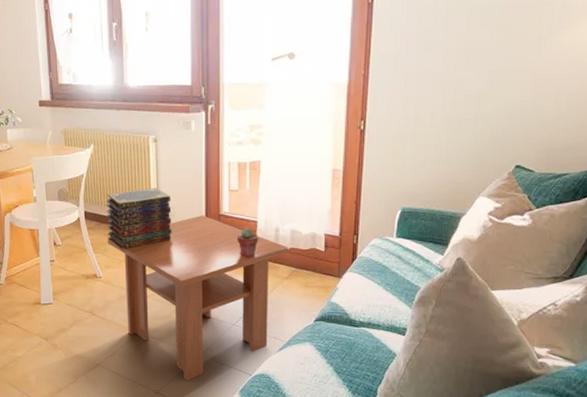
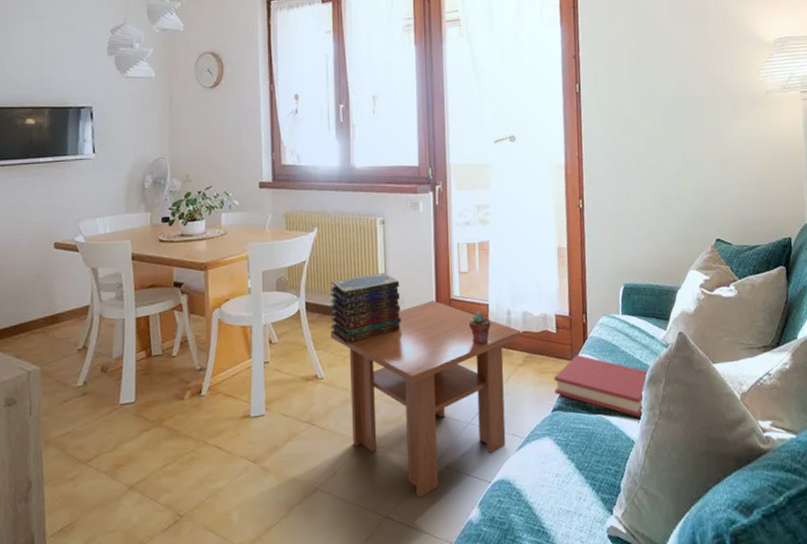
hardback book: none [319,272,419,333] -> present [554,354,649,417]

